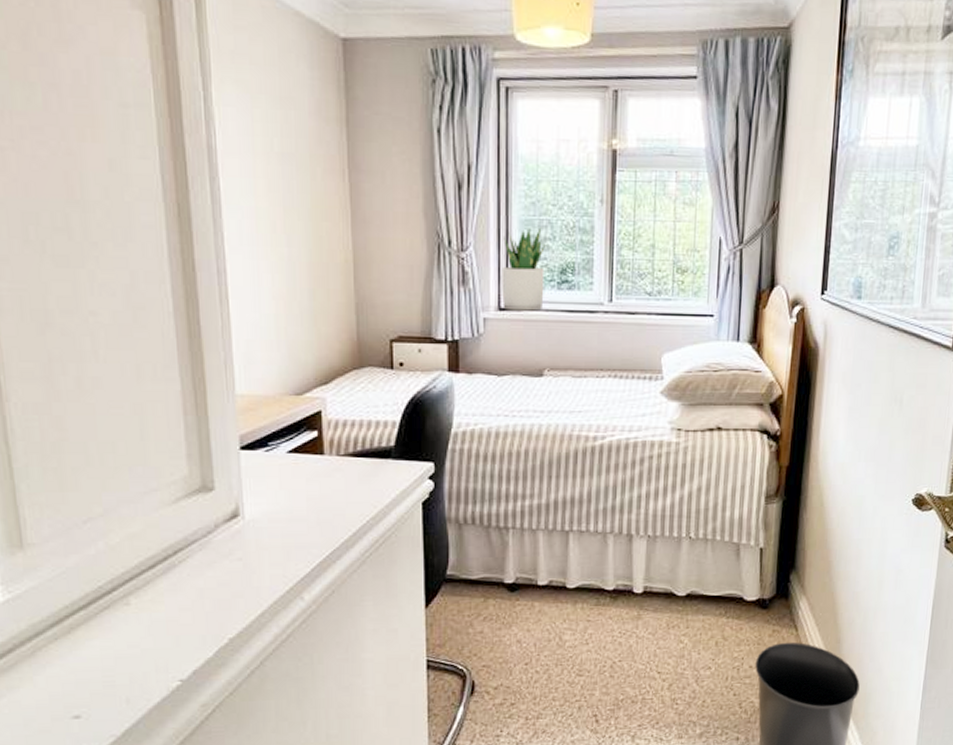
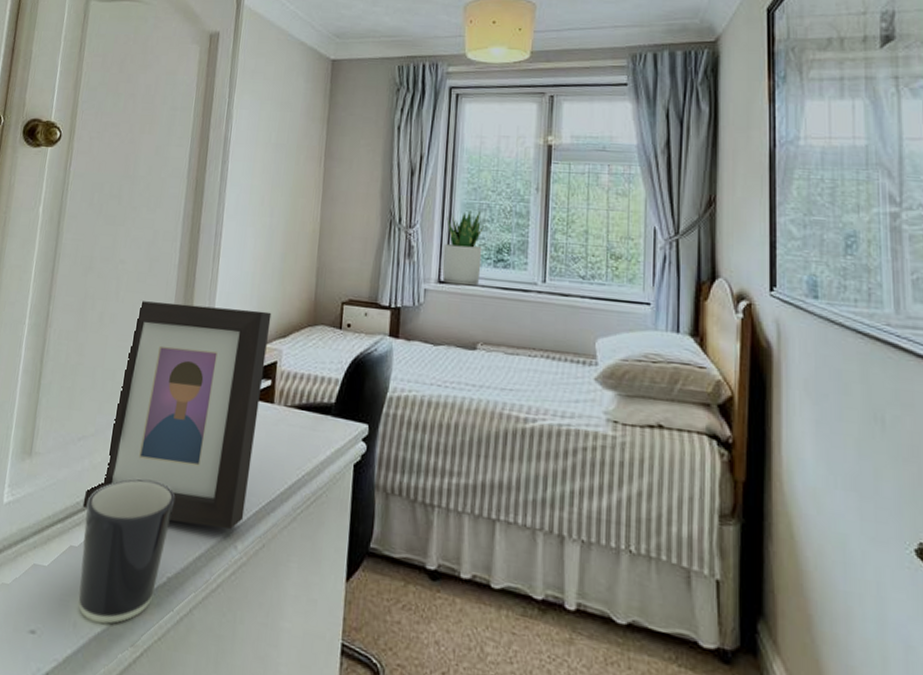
picture frame: none [106,357,307,590] -> present [82,301,272,530]
mug: none [112,550,223,693] -> present [77,479,176,624]

